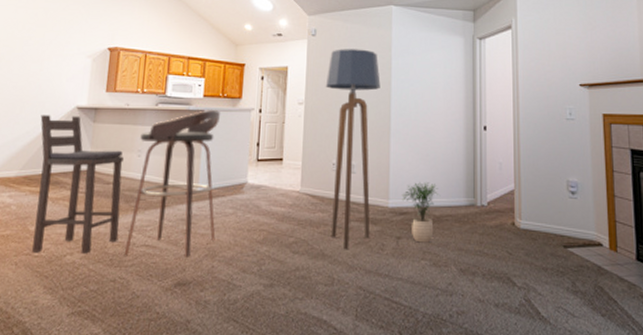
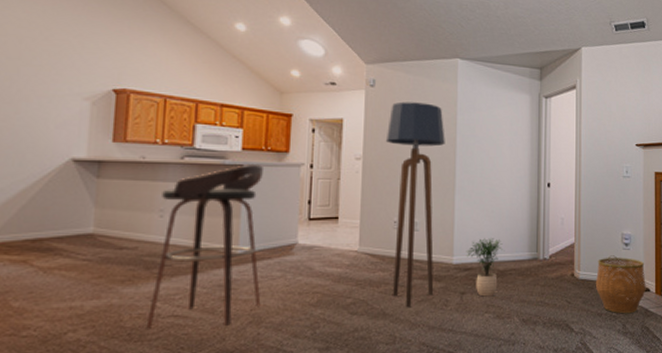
bar stool: present [32,115,124,254] -> none [18,168,141,333]
basket: none [538,204,598,270] -> present [595,255,646,314]

